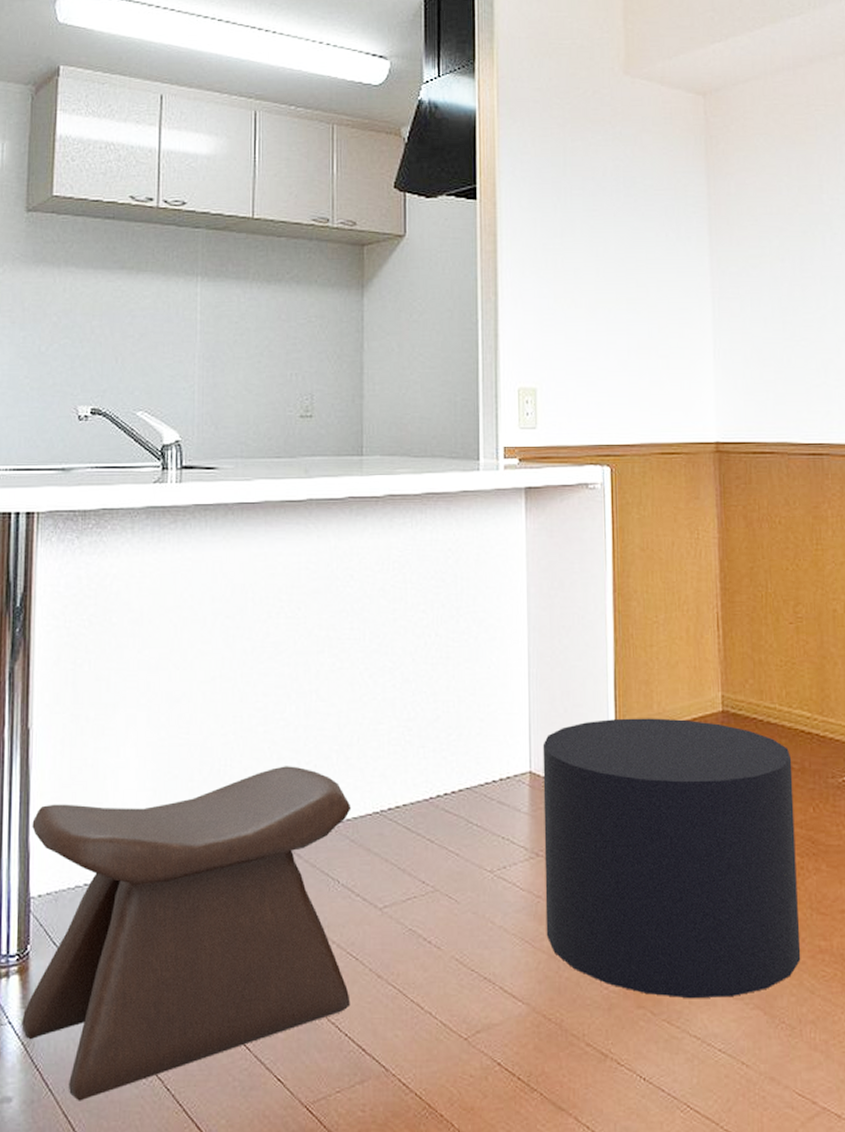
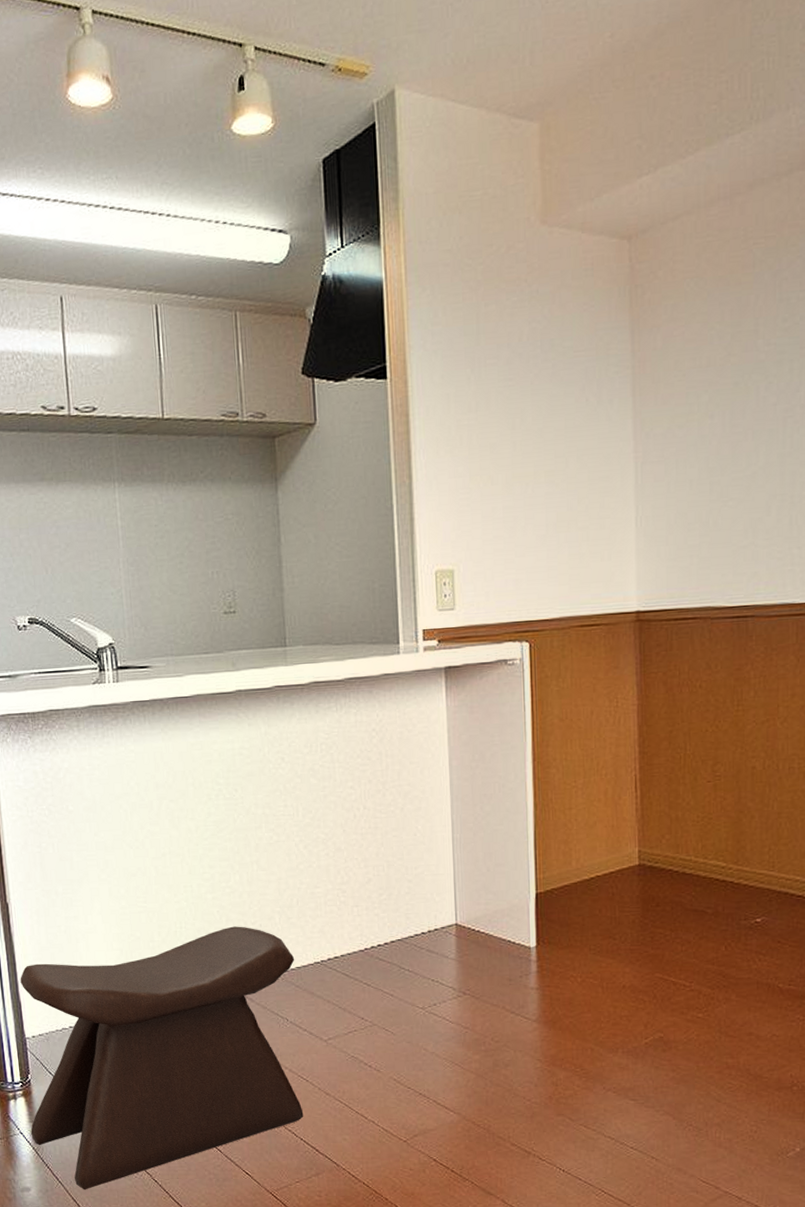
stool: present [542,718,801,999] -> none [467,873,709,1108]

